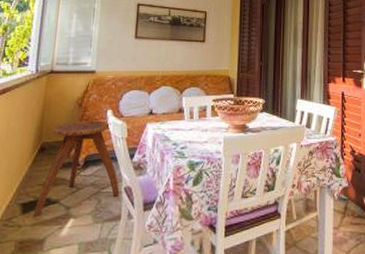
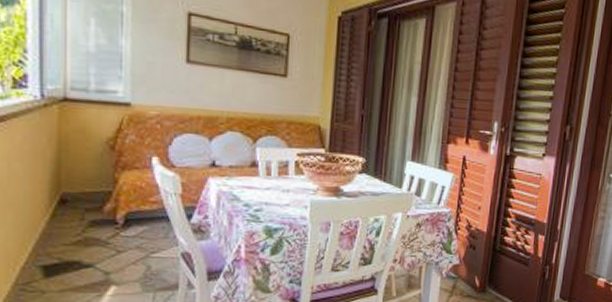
stool: present [33,120,120,217] -> none [60,168,176,282]

